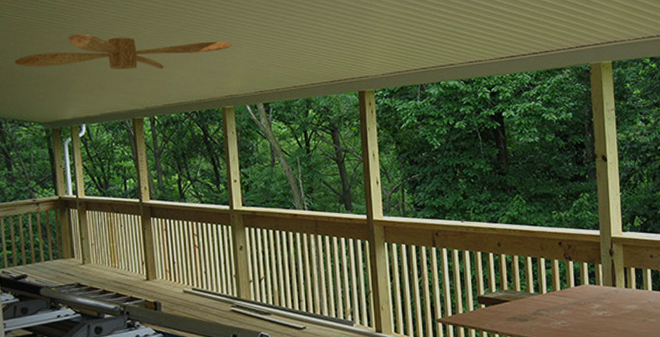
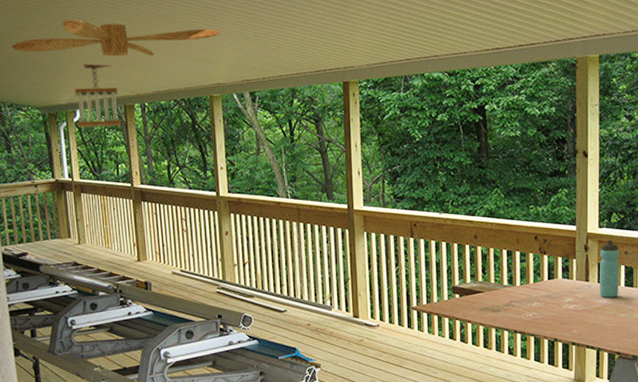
wind chime: none [80,78,130,143] -> present [75,64,121,128]
water bottle: none [625,243,646,303] -> present [599,240,619,298]

